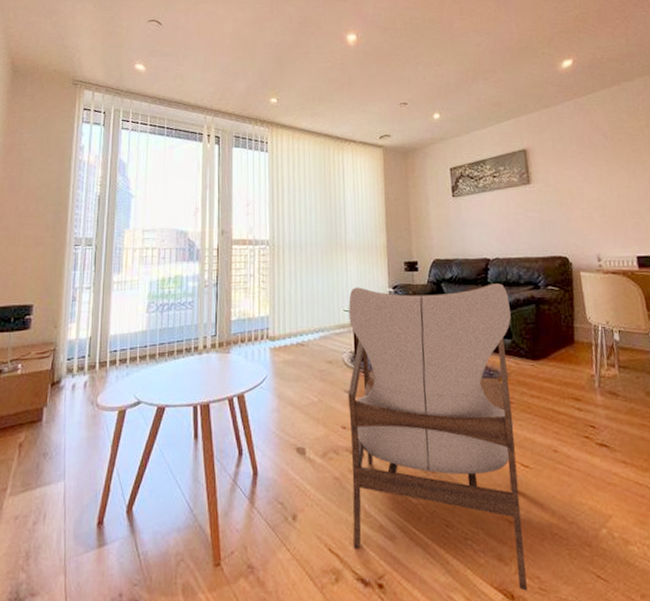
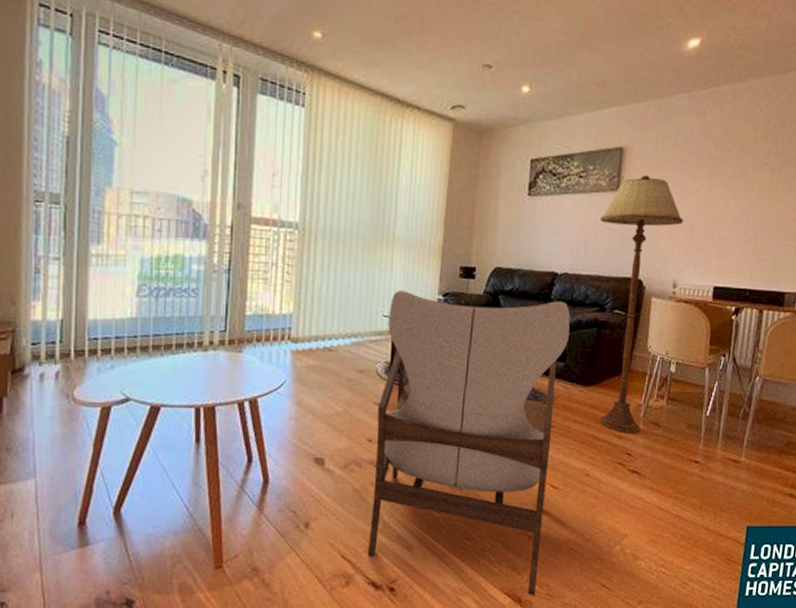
floor lamp: none [519,168,599,406] -> present [600,175,684,434]

